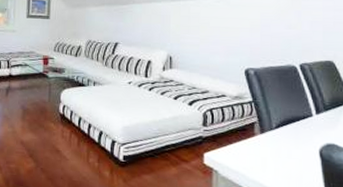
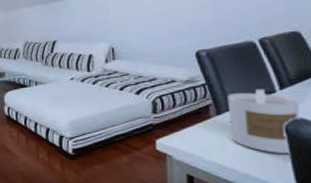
candle: none [270,111,332,177] -> present [227,89,300,153]

